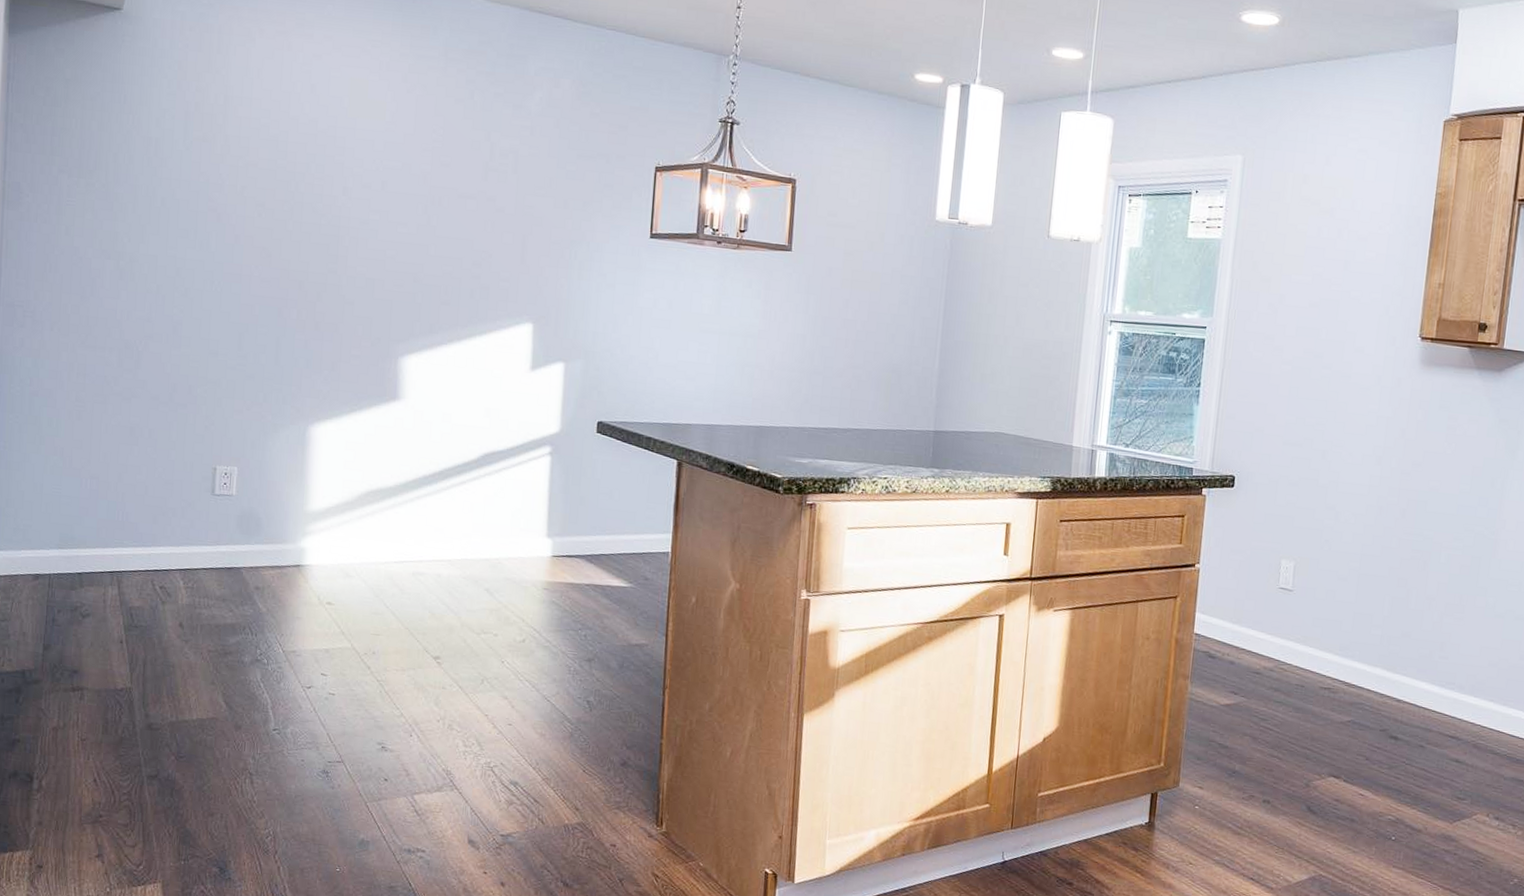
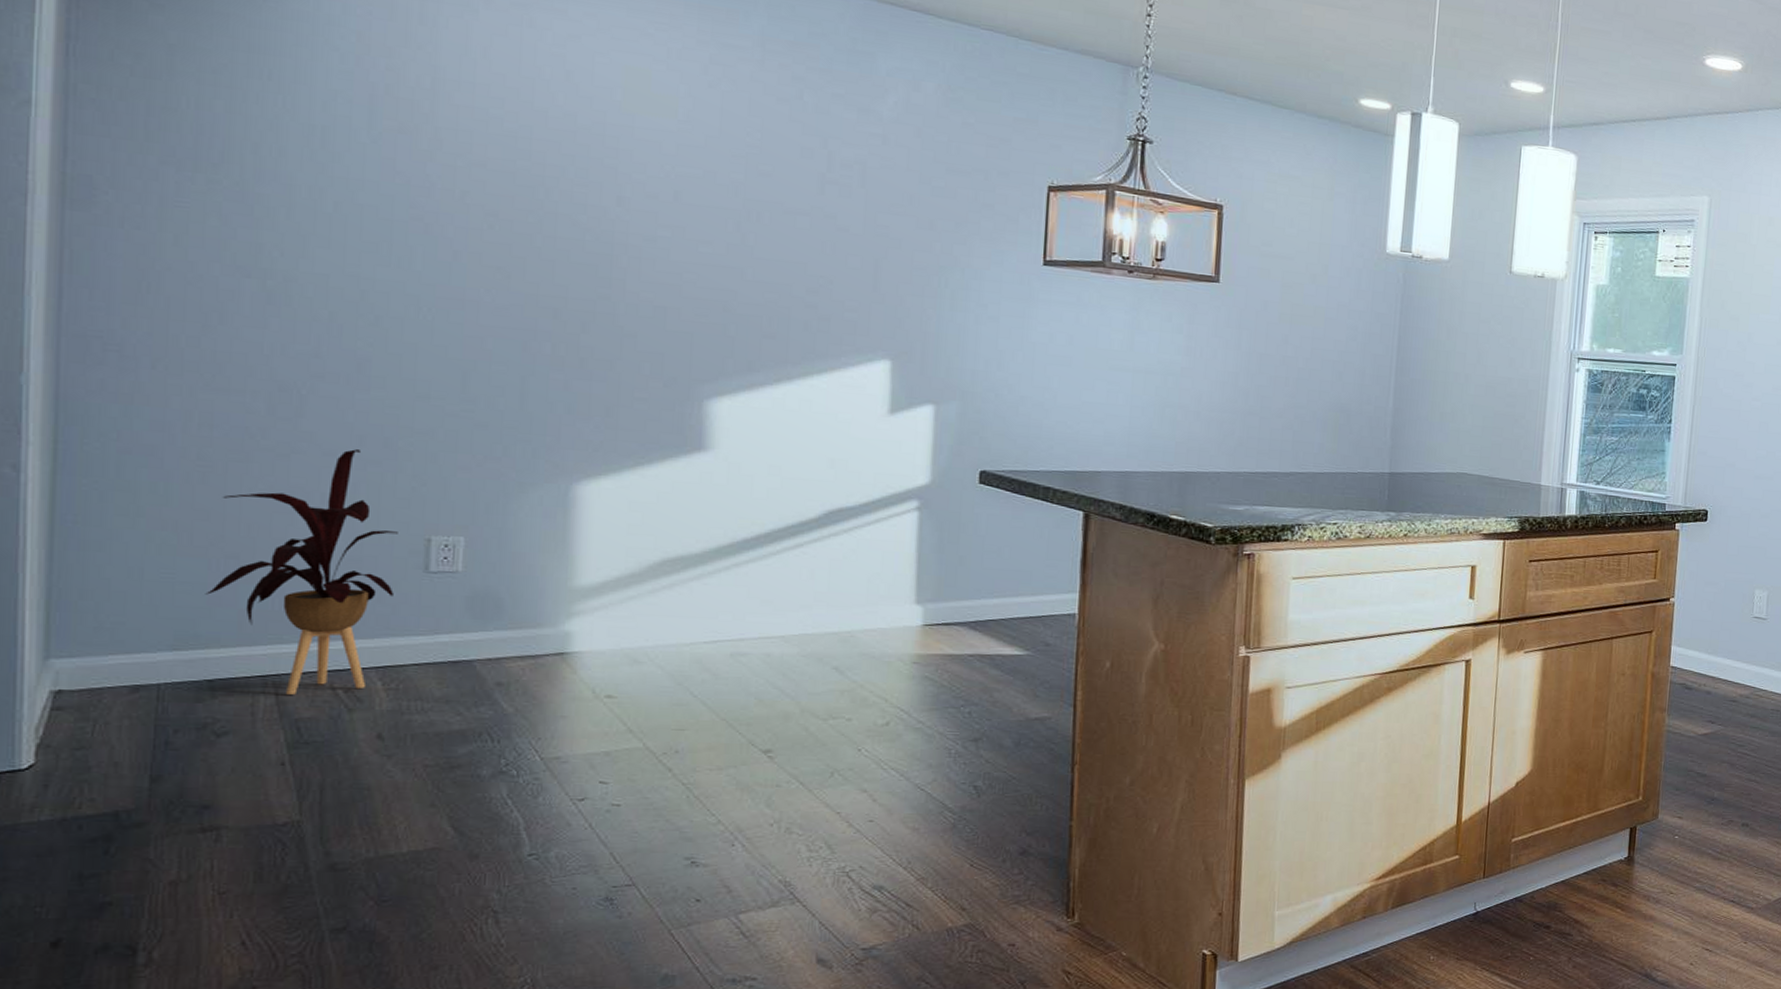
house plant: none [78,395,196,588] -> present [205,449,398,695]

